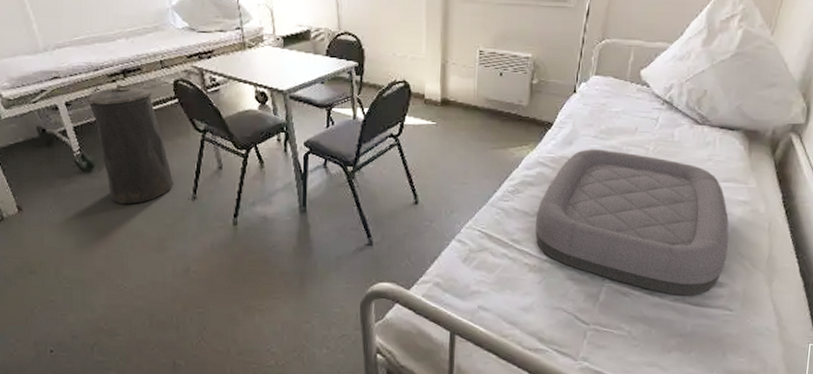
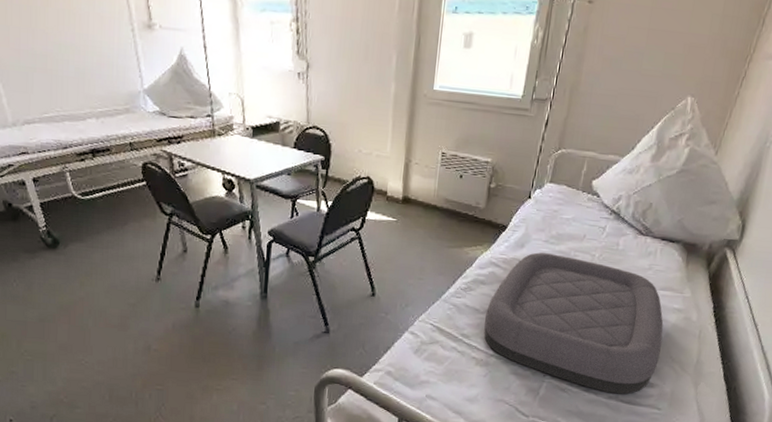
trash can: present [87,84,173,204] -> none [54,164,138,282]

